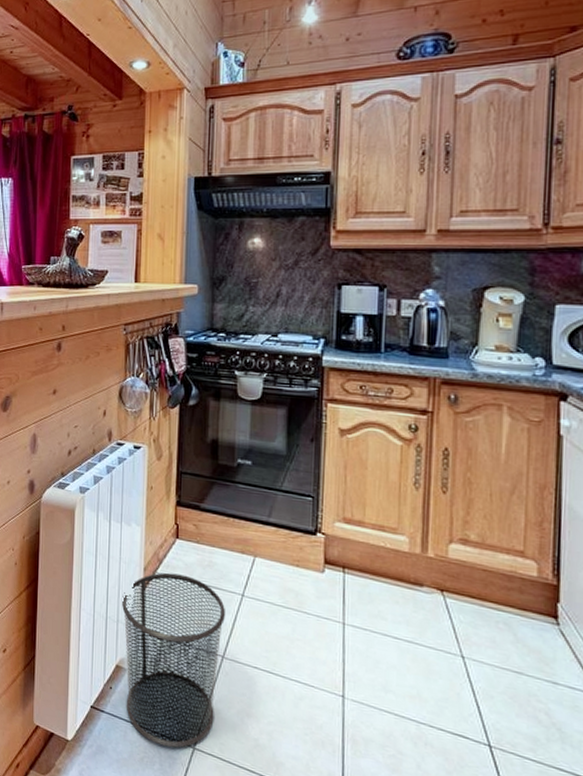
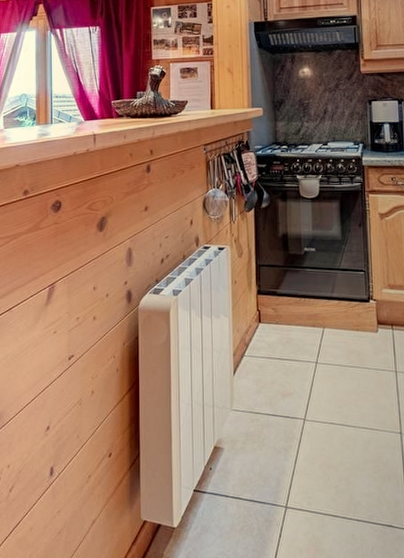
waste bin: present [122,572,226,748] -> none [216,354,305,512]

